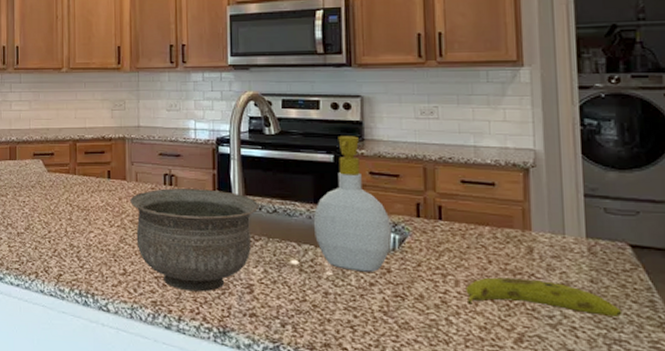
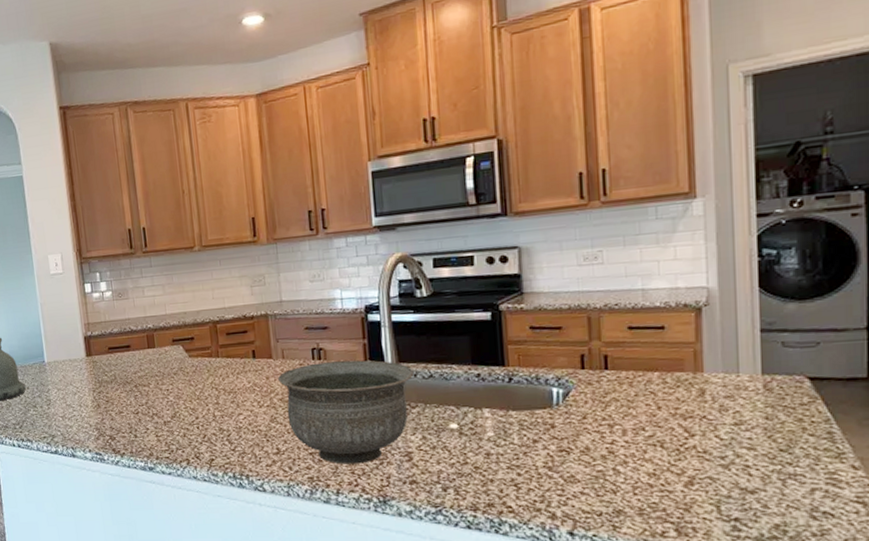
soap bottle: present [313,136,393,272] -> none [471,290,556,430]
fruit: present [465,277,623,317] -> none [633,421,799,452]

